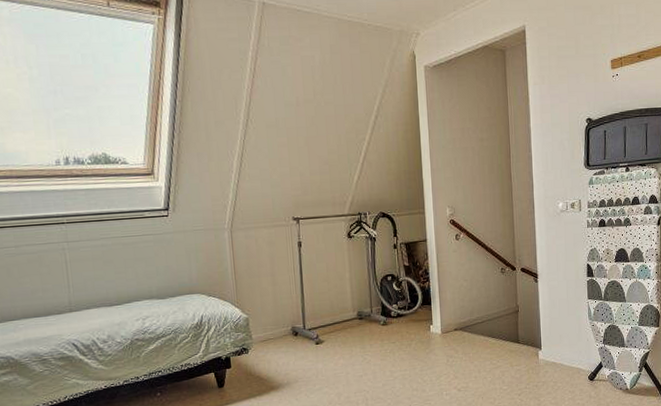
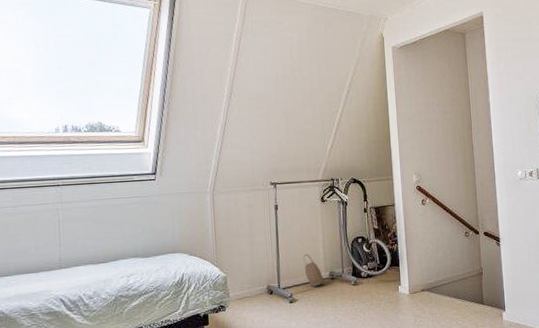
basket: none [328,293,352,327] -> present [302,254,324,287]

